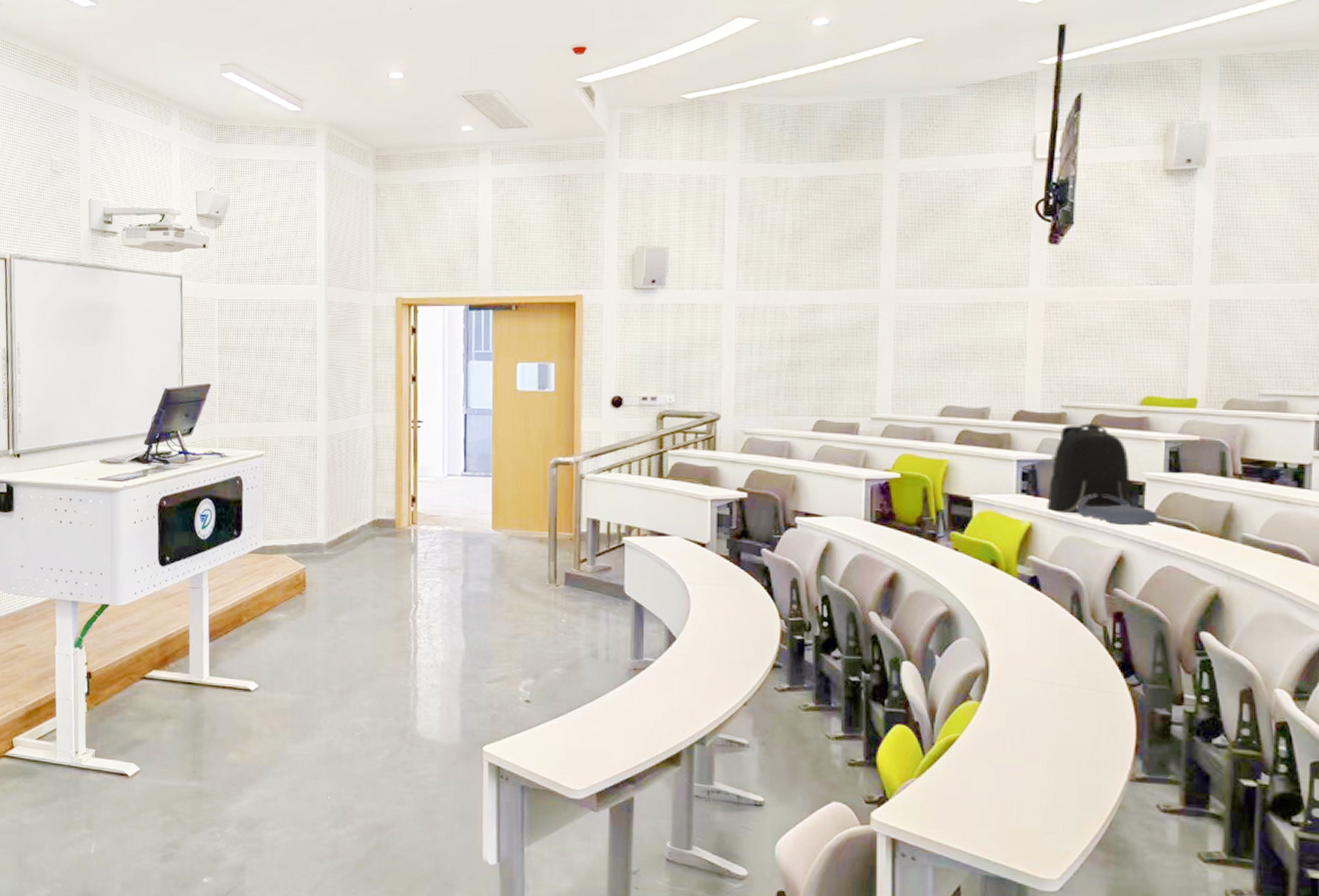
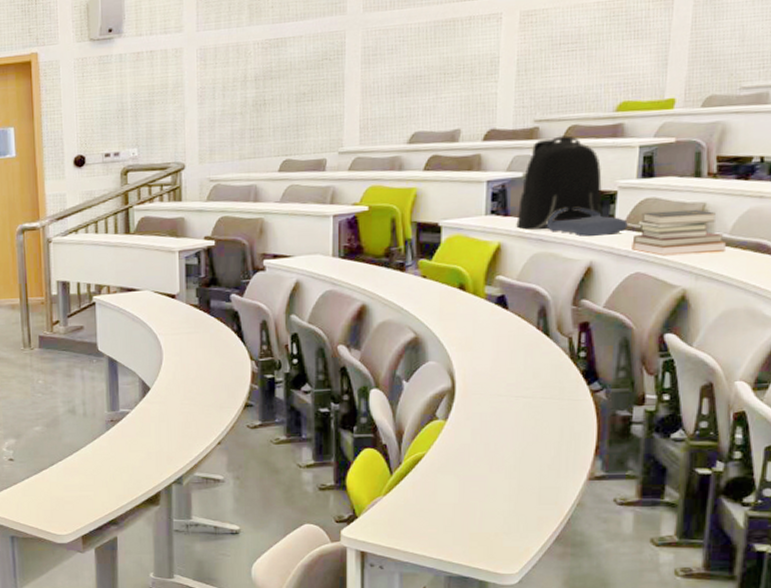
books: none [1162,506,1257,553] -> present [632,209,727,256]

